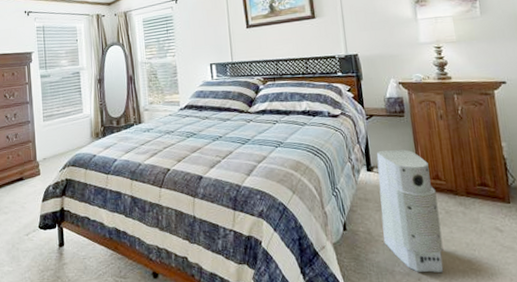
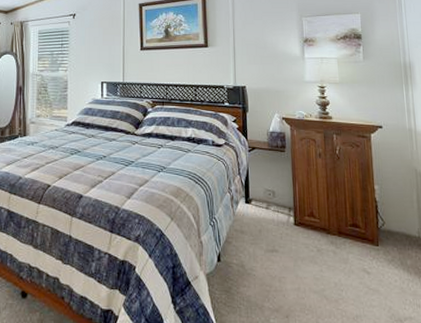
air purifier: present [376,149,444,273] -> none [255,184,313,311]

